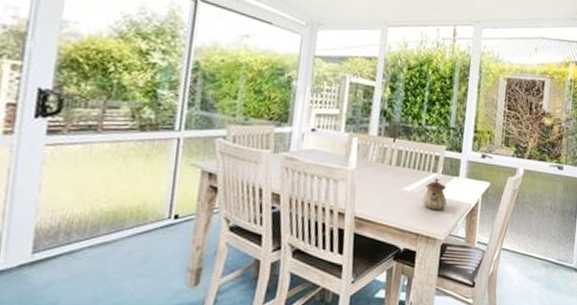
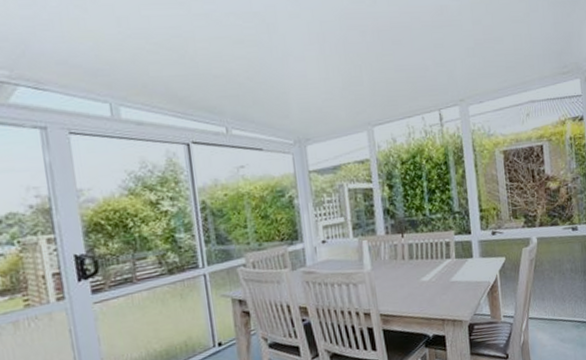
teapot: present [423,178,447,210] -> none [441,263,466,295]

